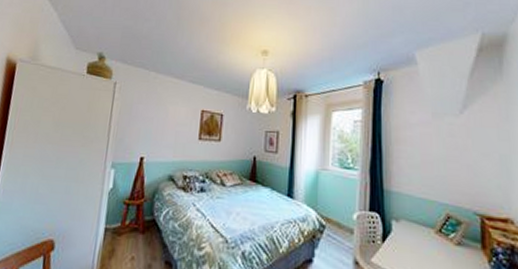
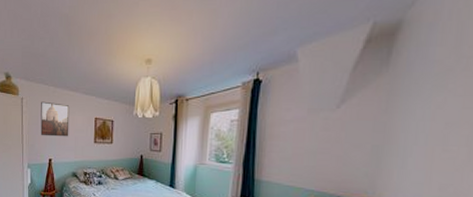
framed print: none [133,88,172,131] -> present [40,101,70,137]

